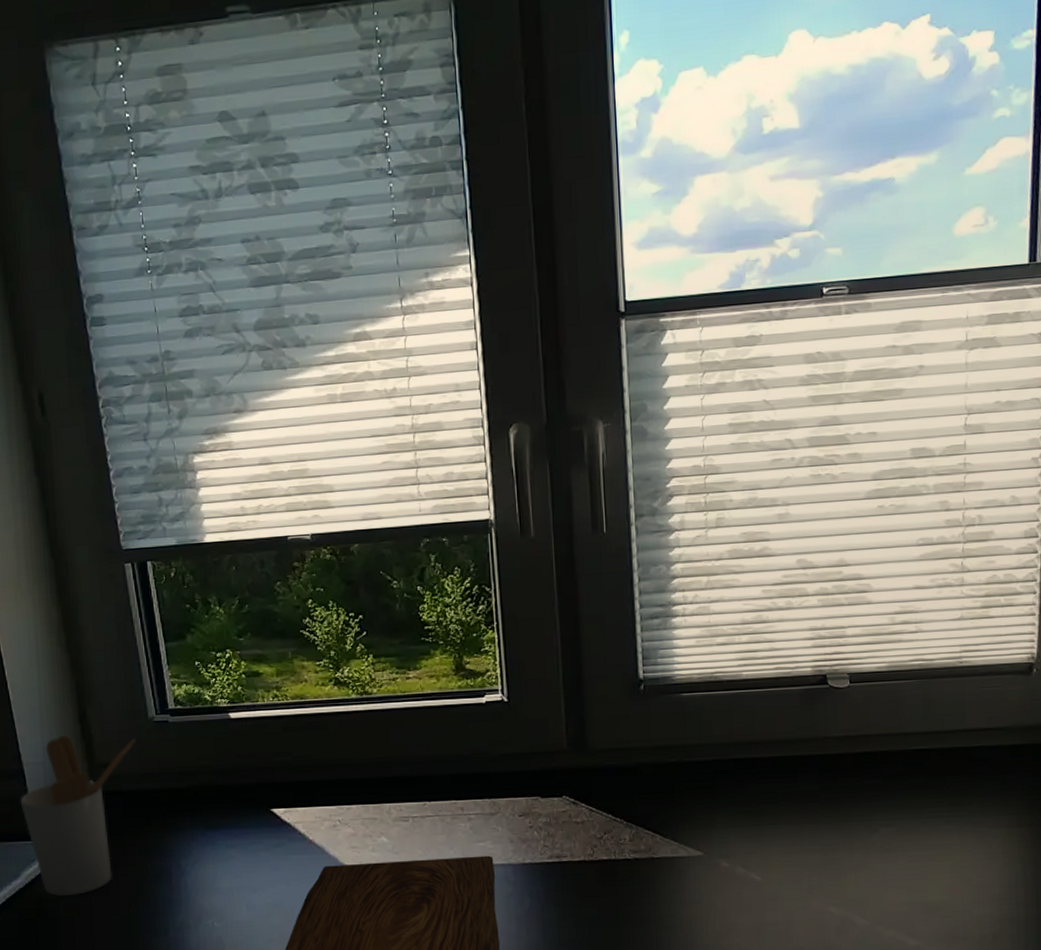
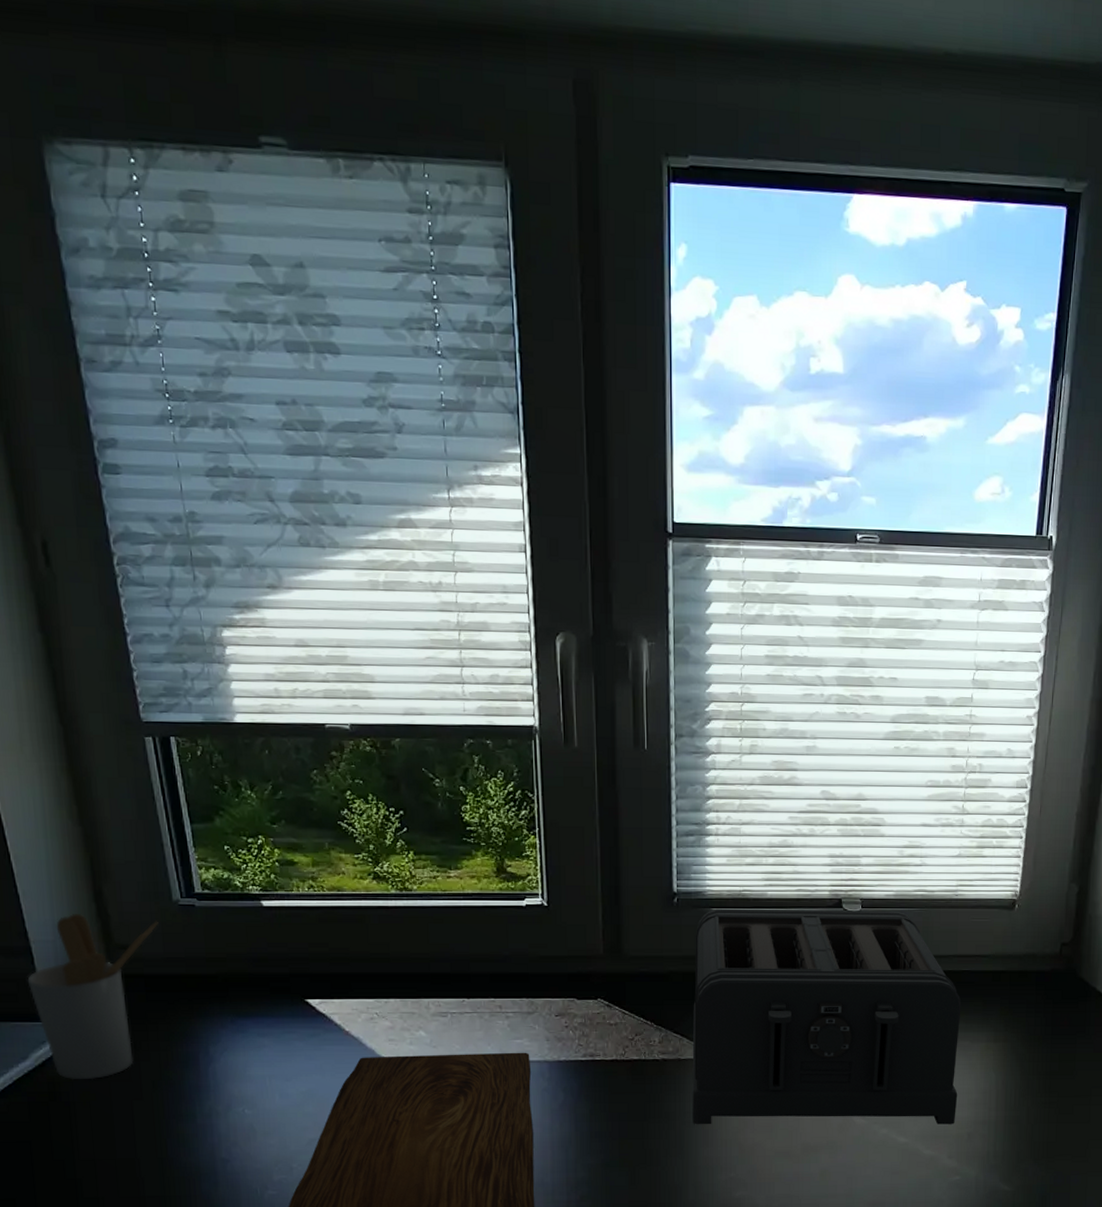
toaster: none [664,684,977,930] -> present [692,908,962,1125]

